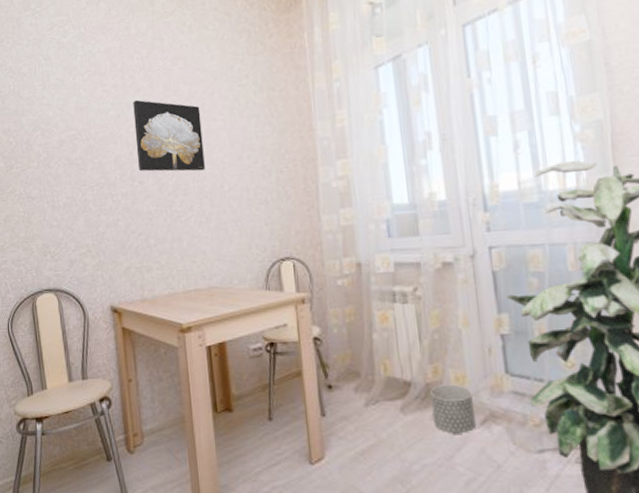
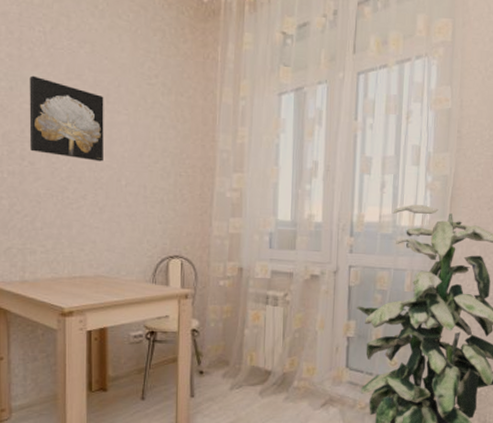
planter: present [430,384,476,434] -> none [285,374,318,414]

